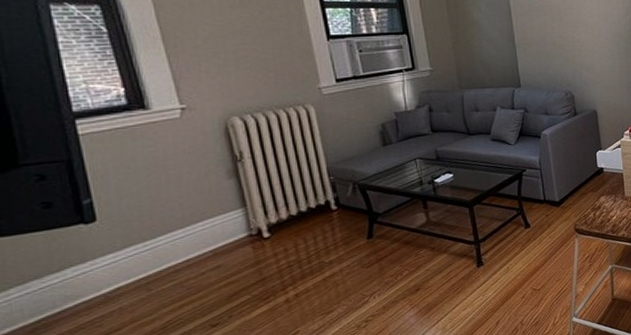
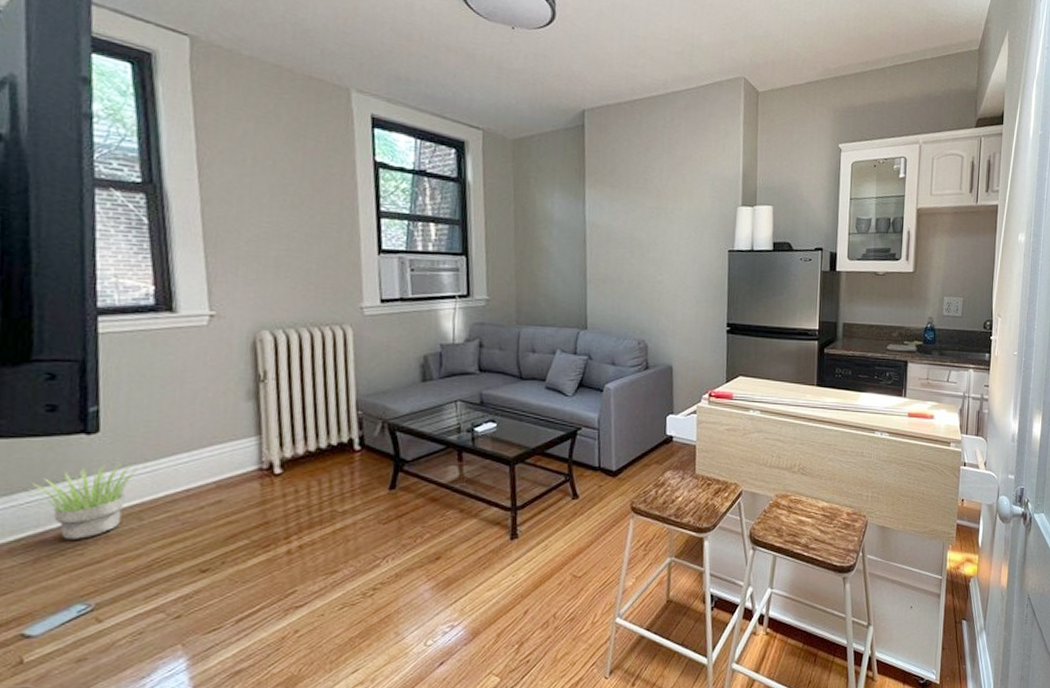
potted plant: none [39,244,139,315] -> present [28,463,139,539]

